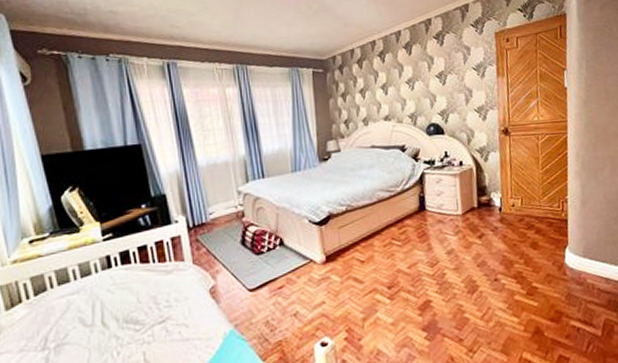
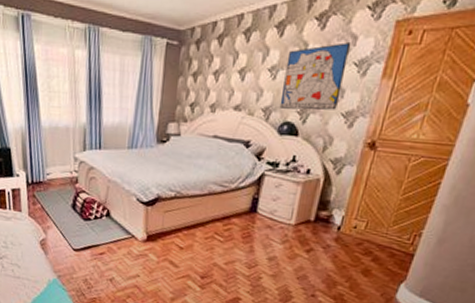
wall art: none [419,53,470,113] -> present [279,42,351,110]

